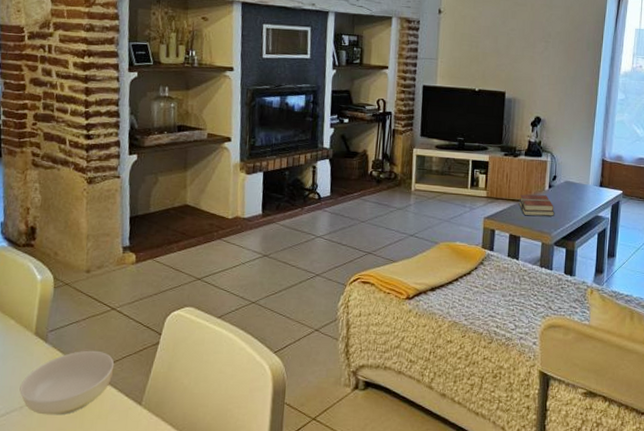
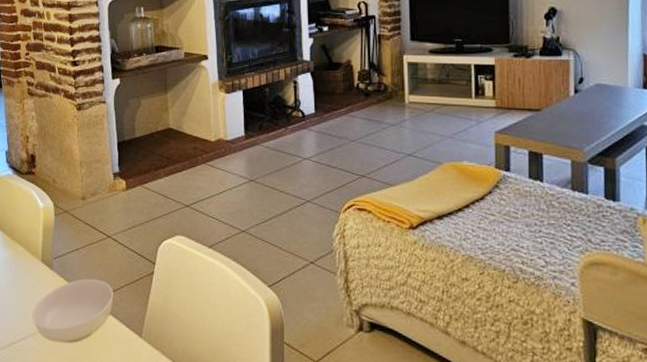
books: present [519,194,555,216] -> none [537,102,586,129]

